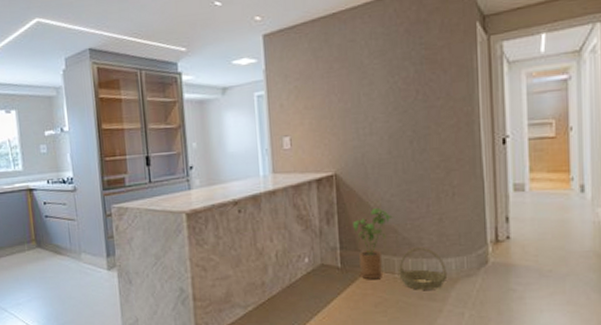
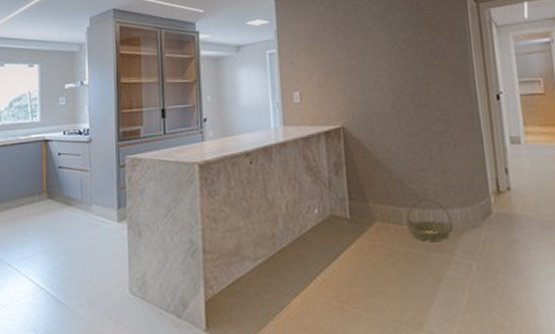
house plant: present [353,208,393,279] -> none [361,160,399,230]

